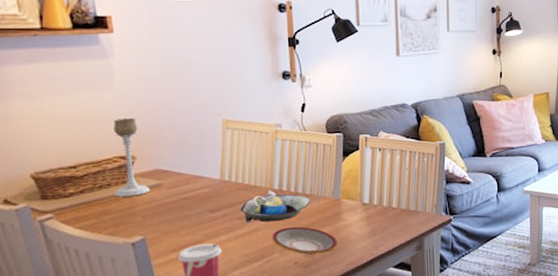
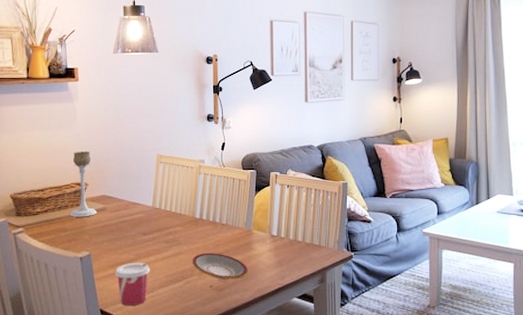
decorative bowl: present [239,190,311,223] -> none [166,218,226,247]

